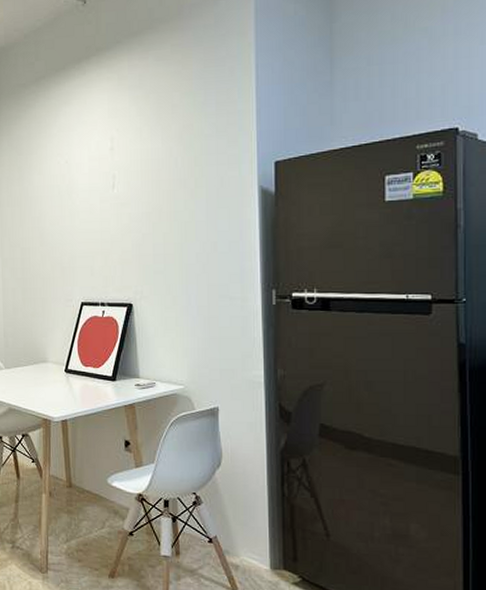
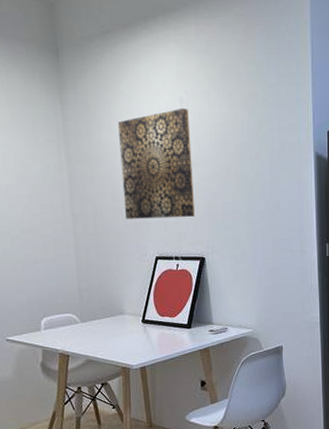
wall art: none [49,146,123,263] -> present [118,108,195,219]

